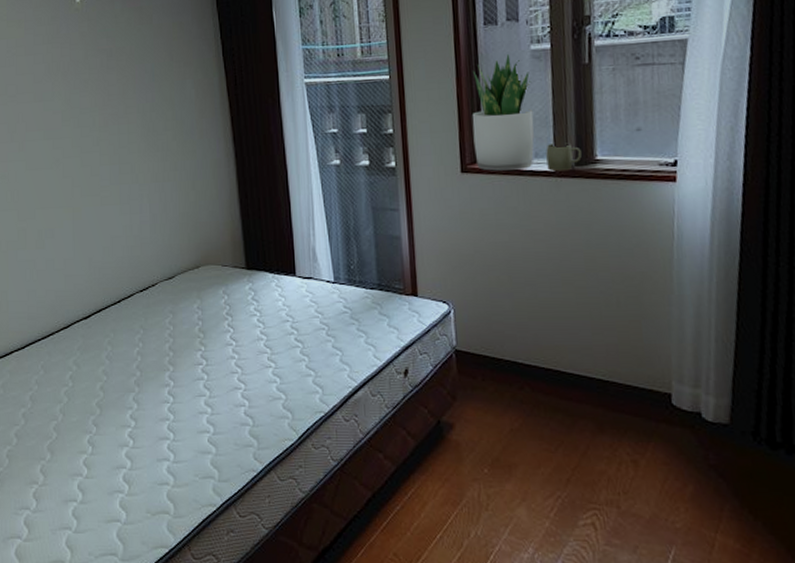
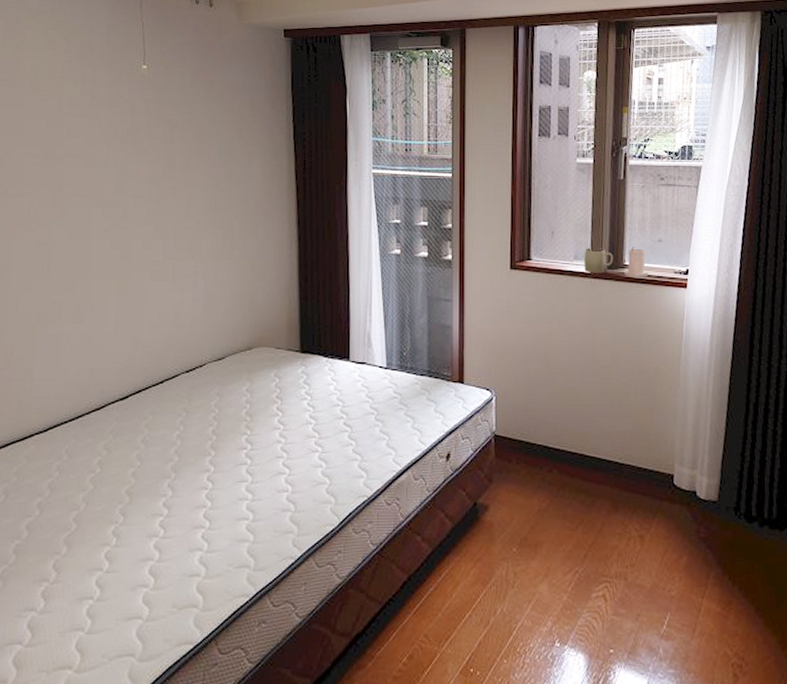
planter: present [472,54,535,172] -> none [523,165,576,271]
candle: none [597,139,627,173] -> present [625,247,649,277]

